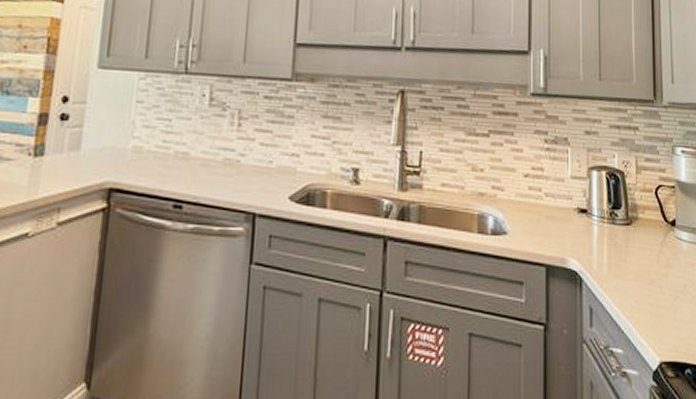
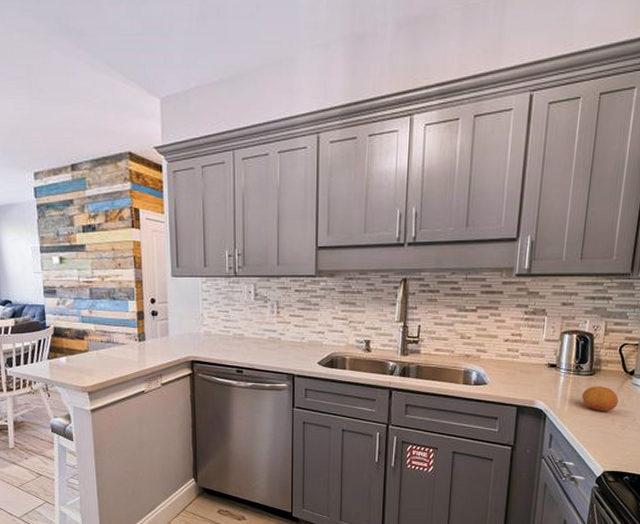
fruit: none [621,240,663,275] -> present [581,386,619,412]

